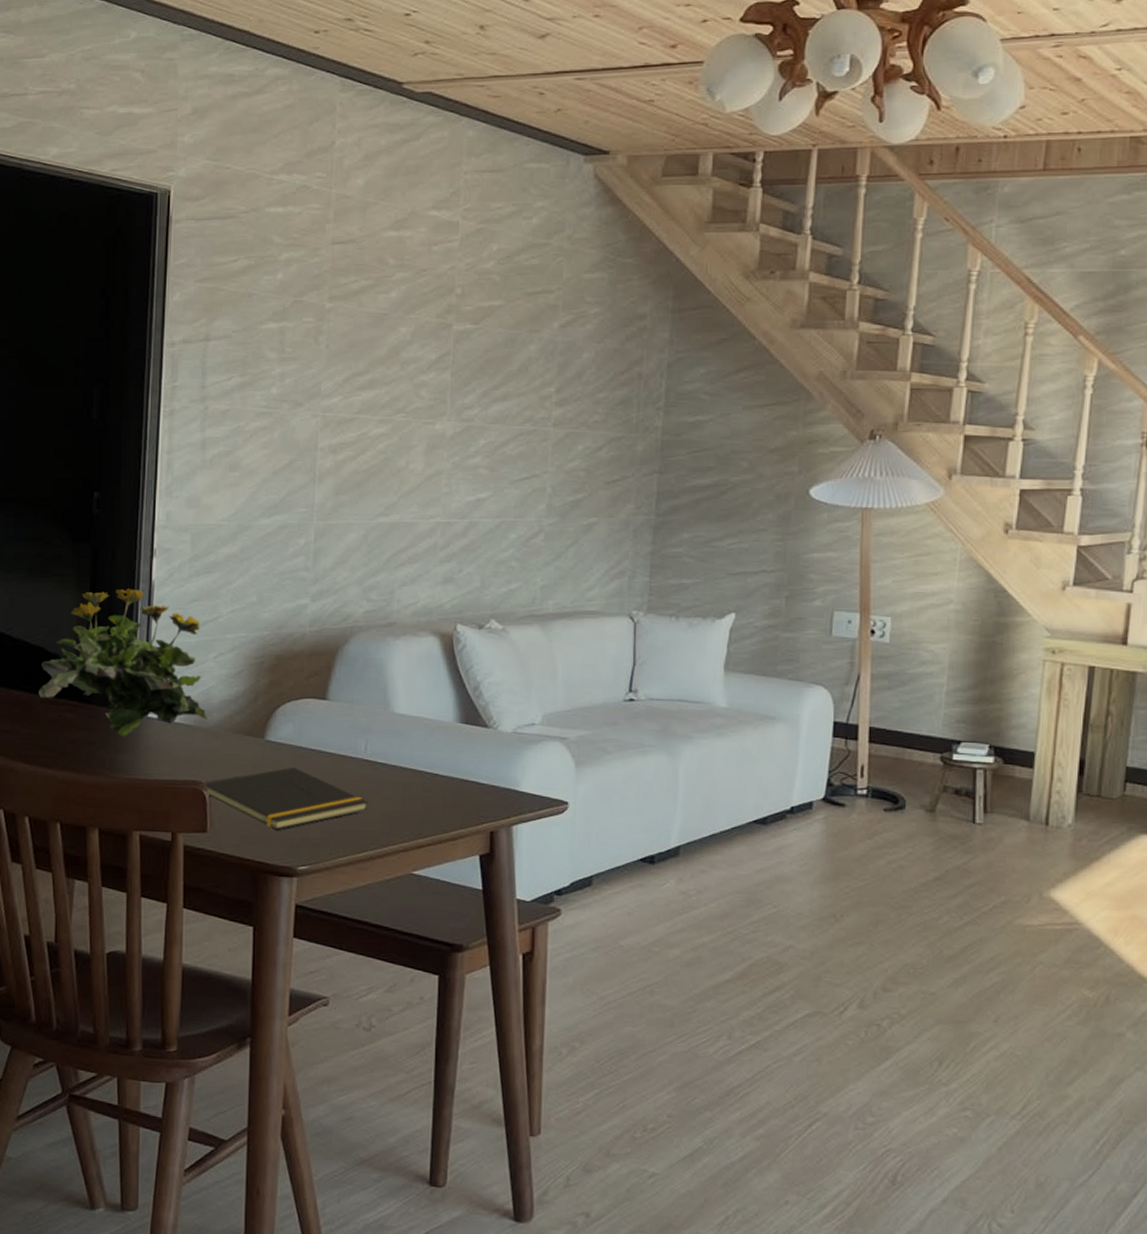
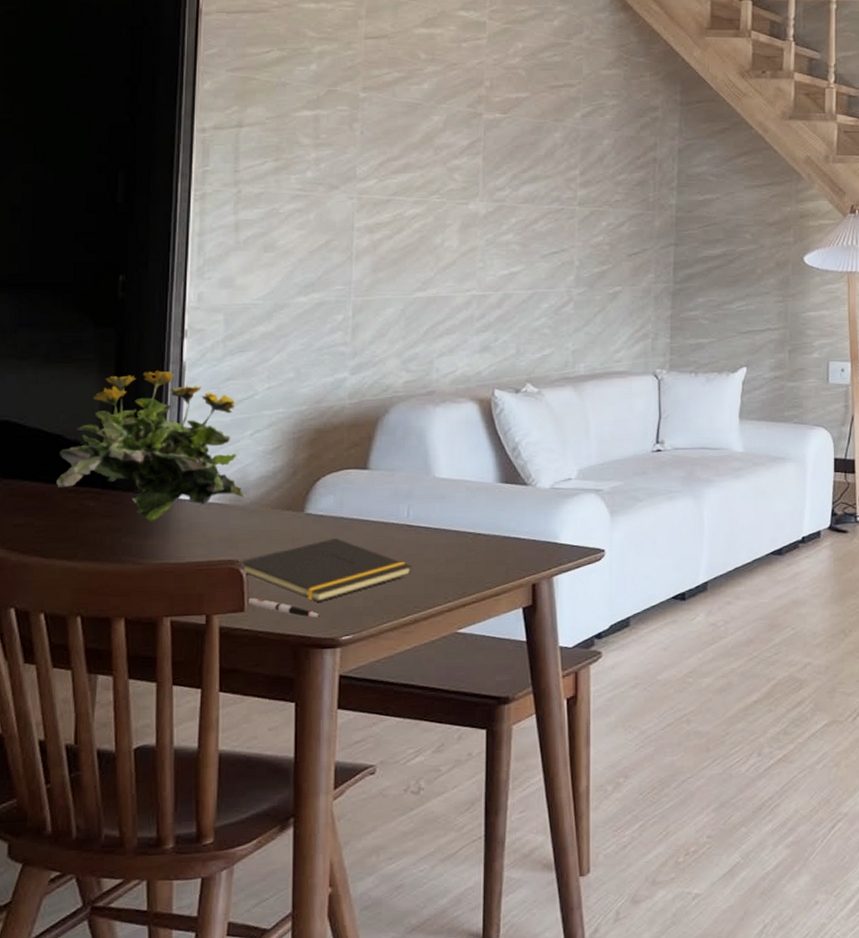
pen: none [211,819,278,845] -> present [248,597,320,618]

